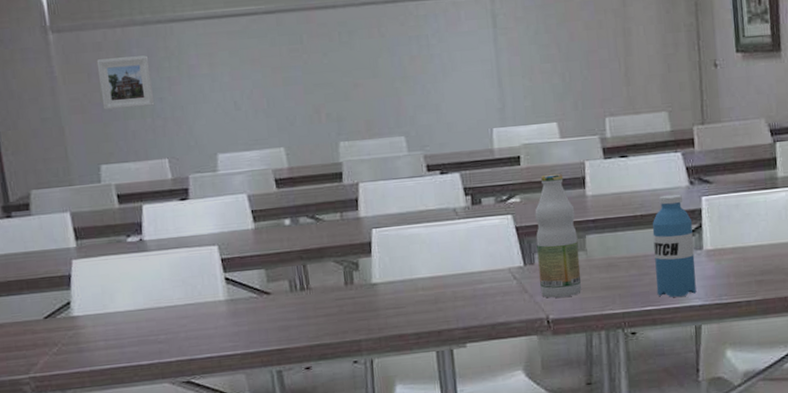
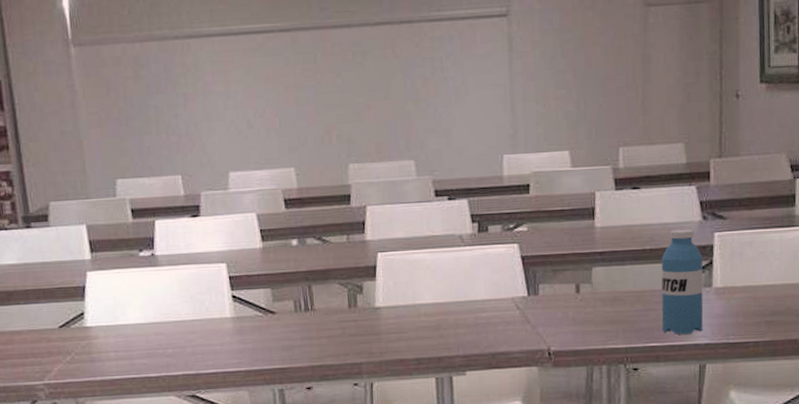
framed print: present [96,55,155,110] -> none [115,71,170,125]
bottle: present [534,173,582,298] -> none [541,203,585,330]

